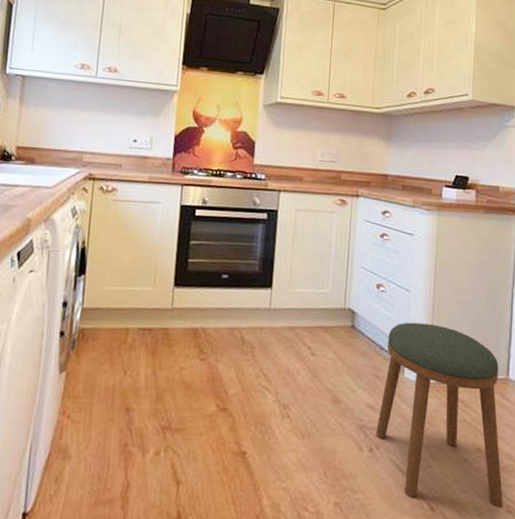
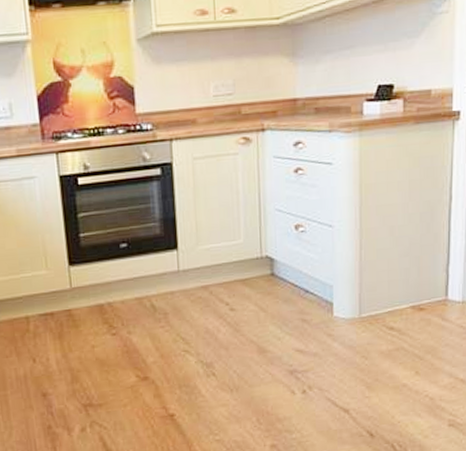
stool: present [376,322,503,509] -> none [307,257,444,428]

